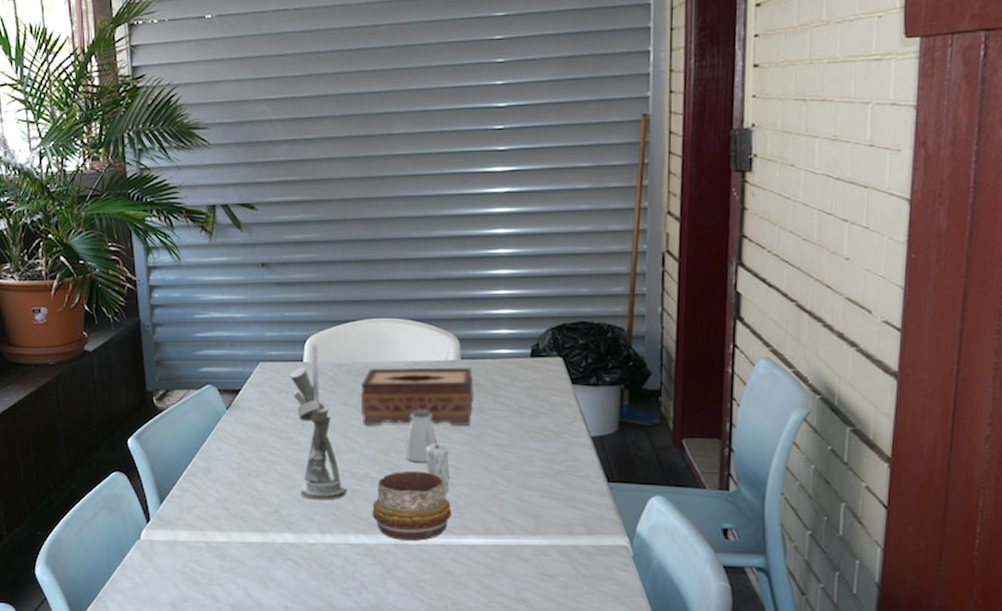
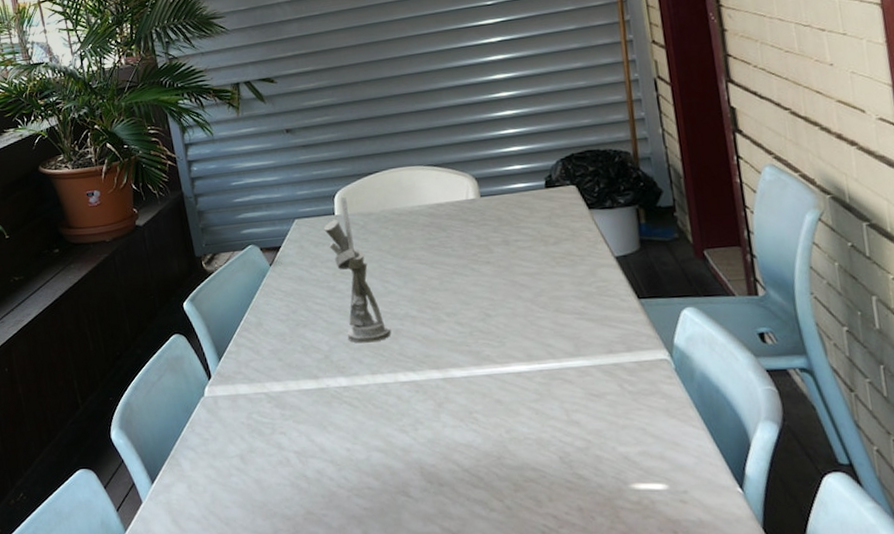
tissue box: present [360,367,474,426] -> none [391,204,499,268]
decorative bowl: present [372,470,452,541] -> none [416,305,494,374]
saltshaker: present [405,409,438,463] -> none [440,247,470,298]
candle: present [426,438,450,496] -> none [460,274,488,327]

